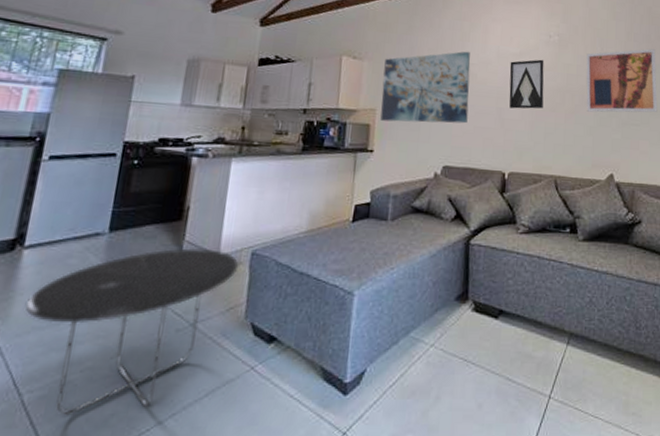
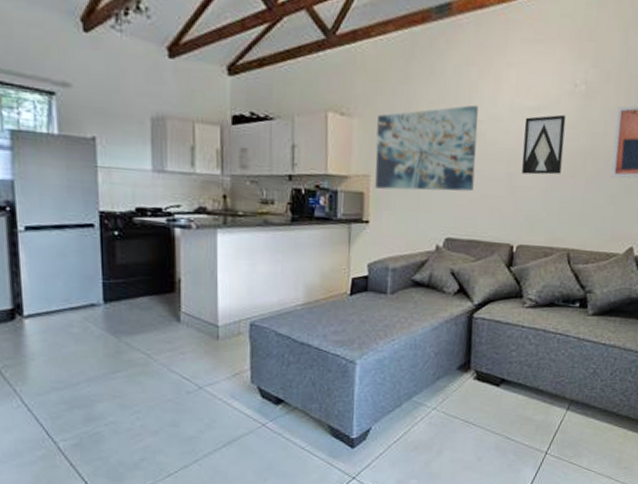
side table: present [25,248,239,416] -> none [39,319,239,460]

